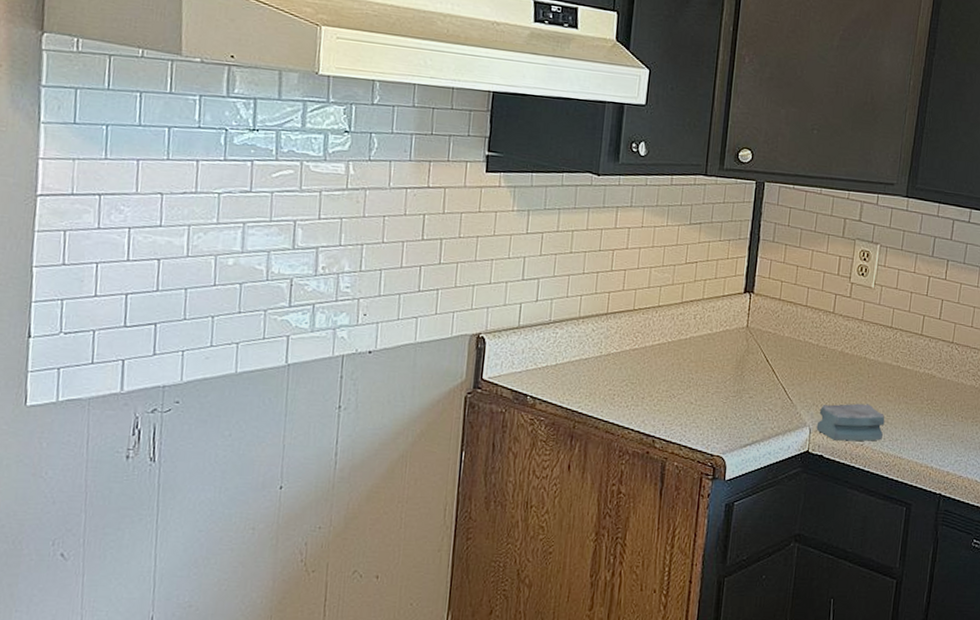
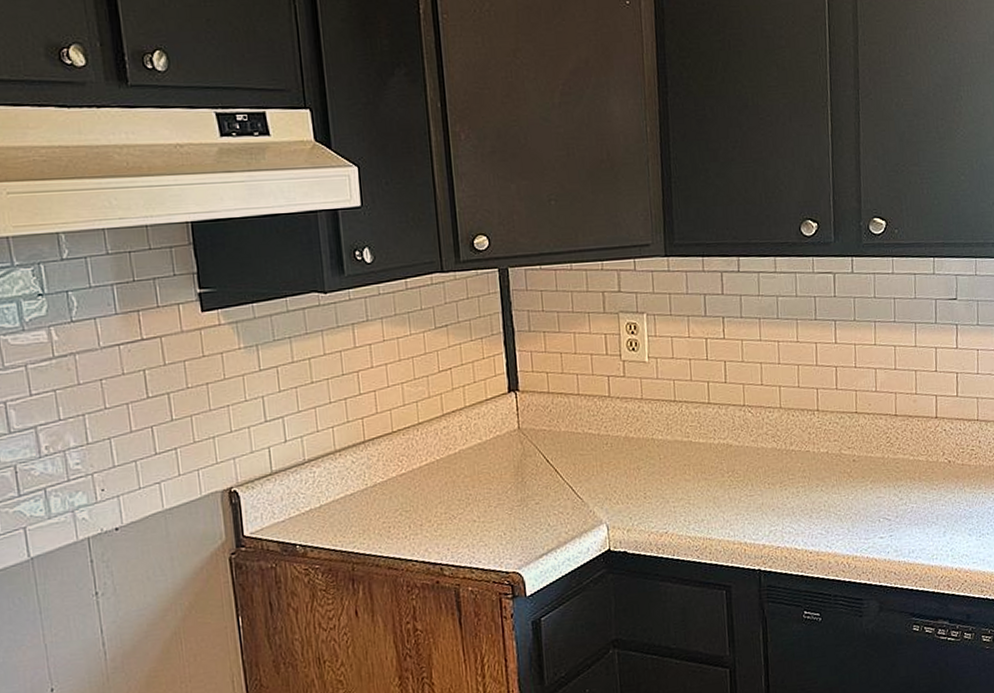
sponge: present [816,403,885,442] -> none [613,488,687,534]

